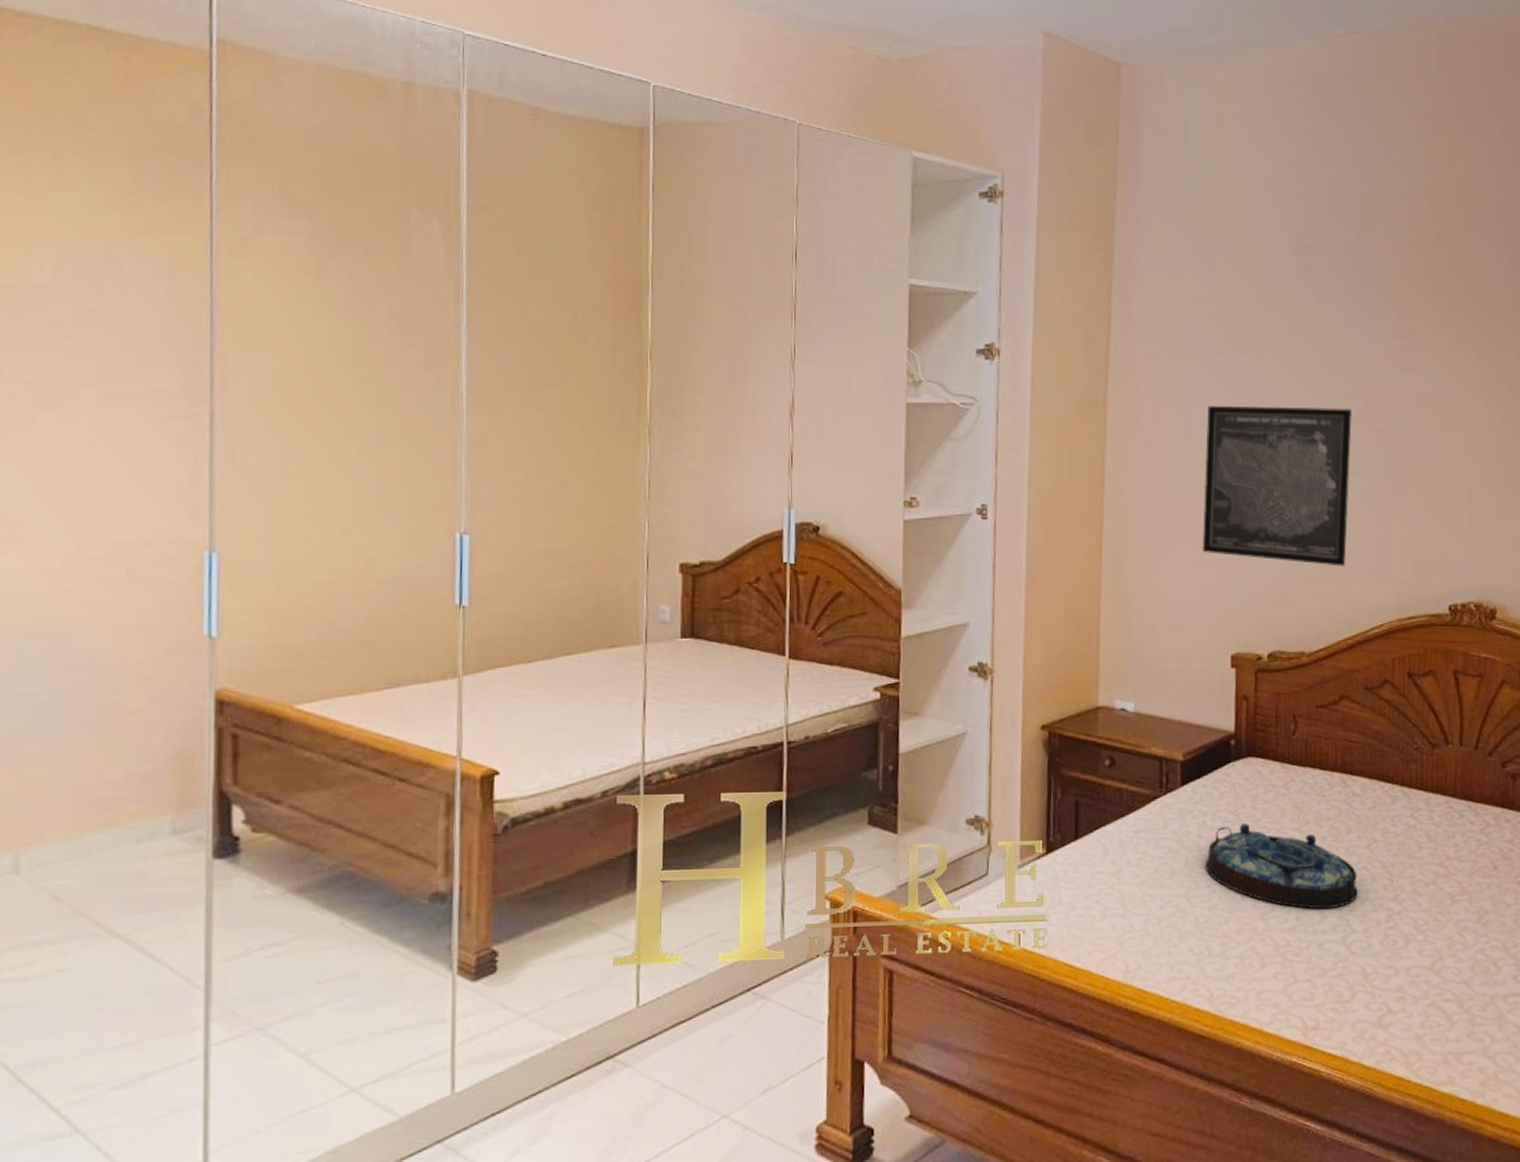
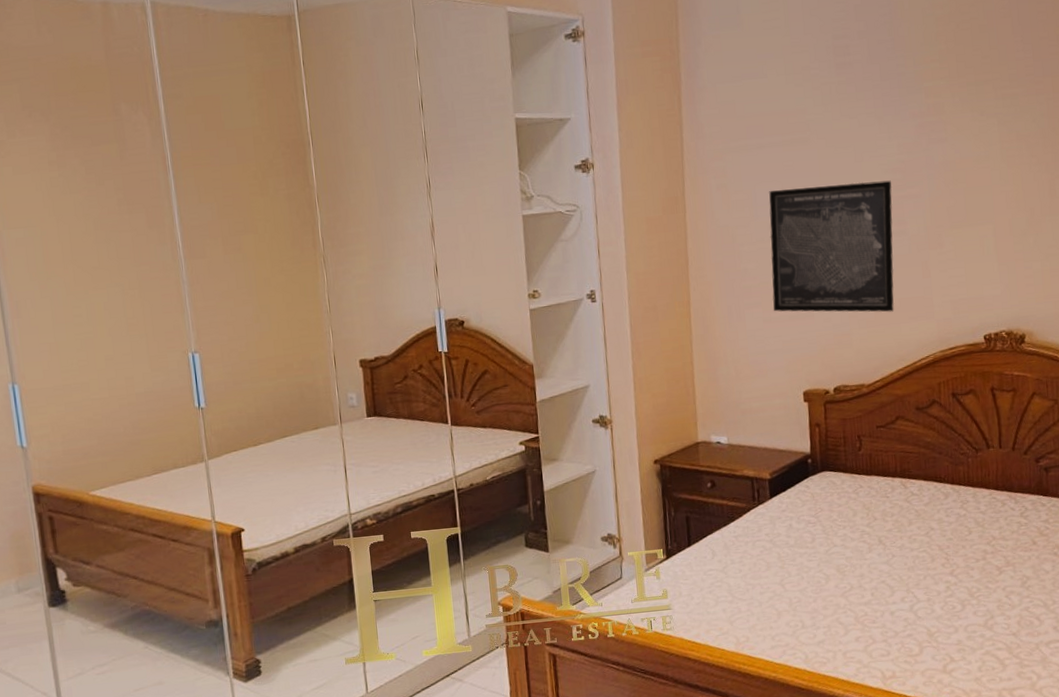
serving tray: present [1204,823,1358,910] -> none [793,523,921,586]

